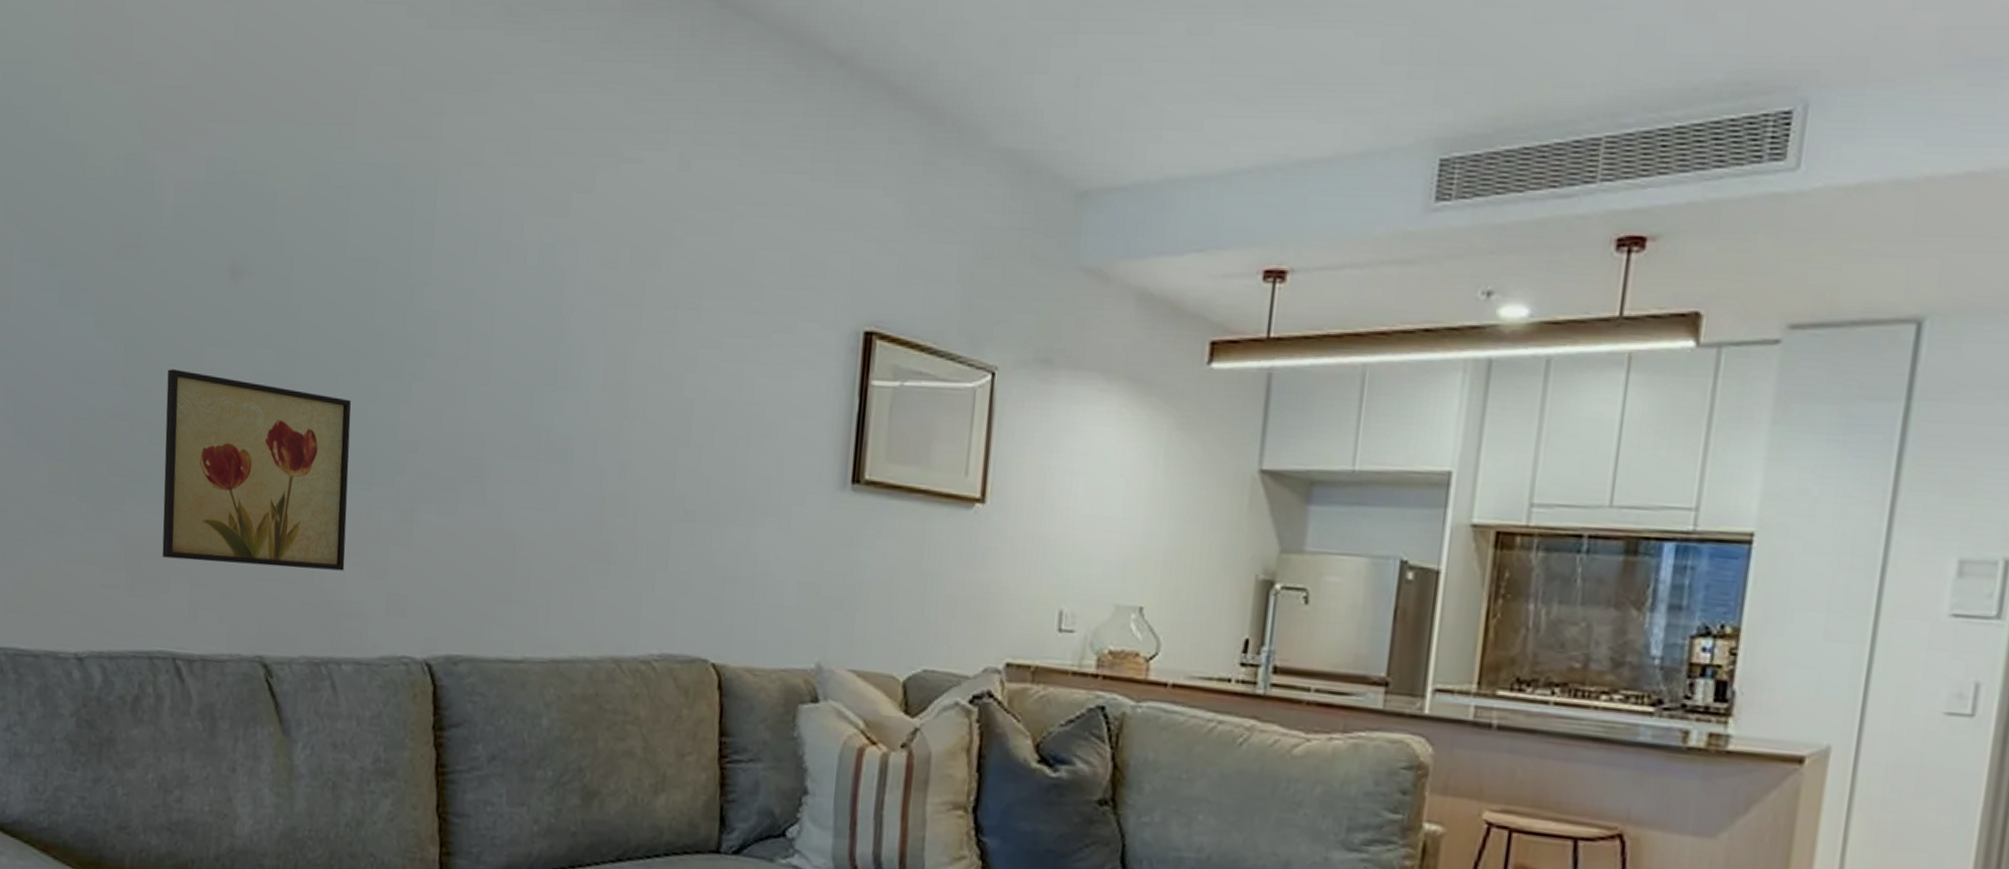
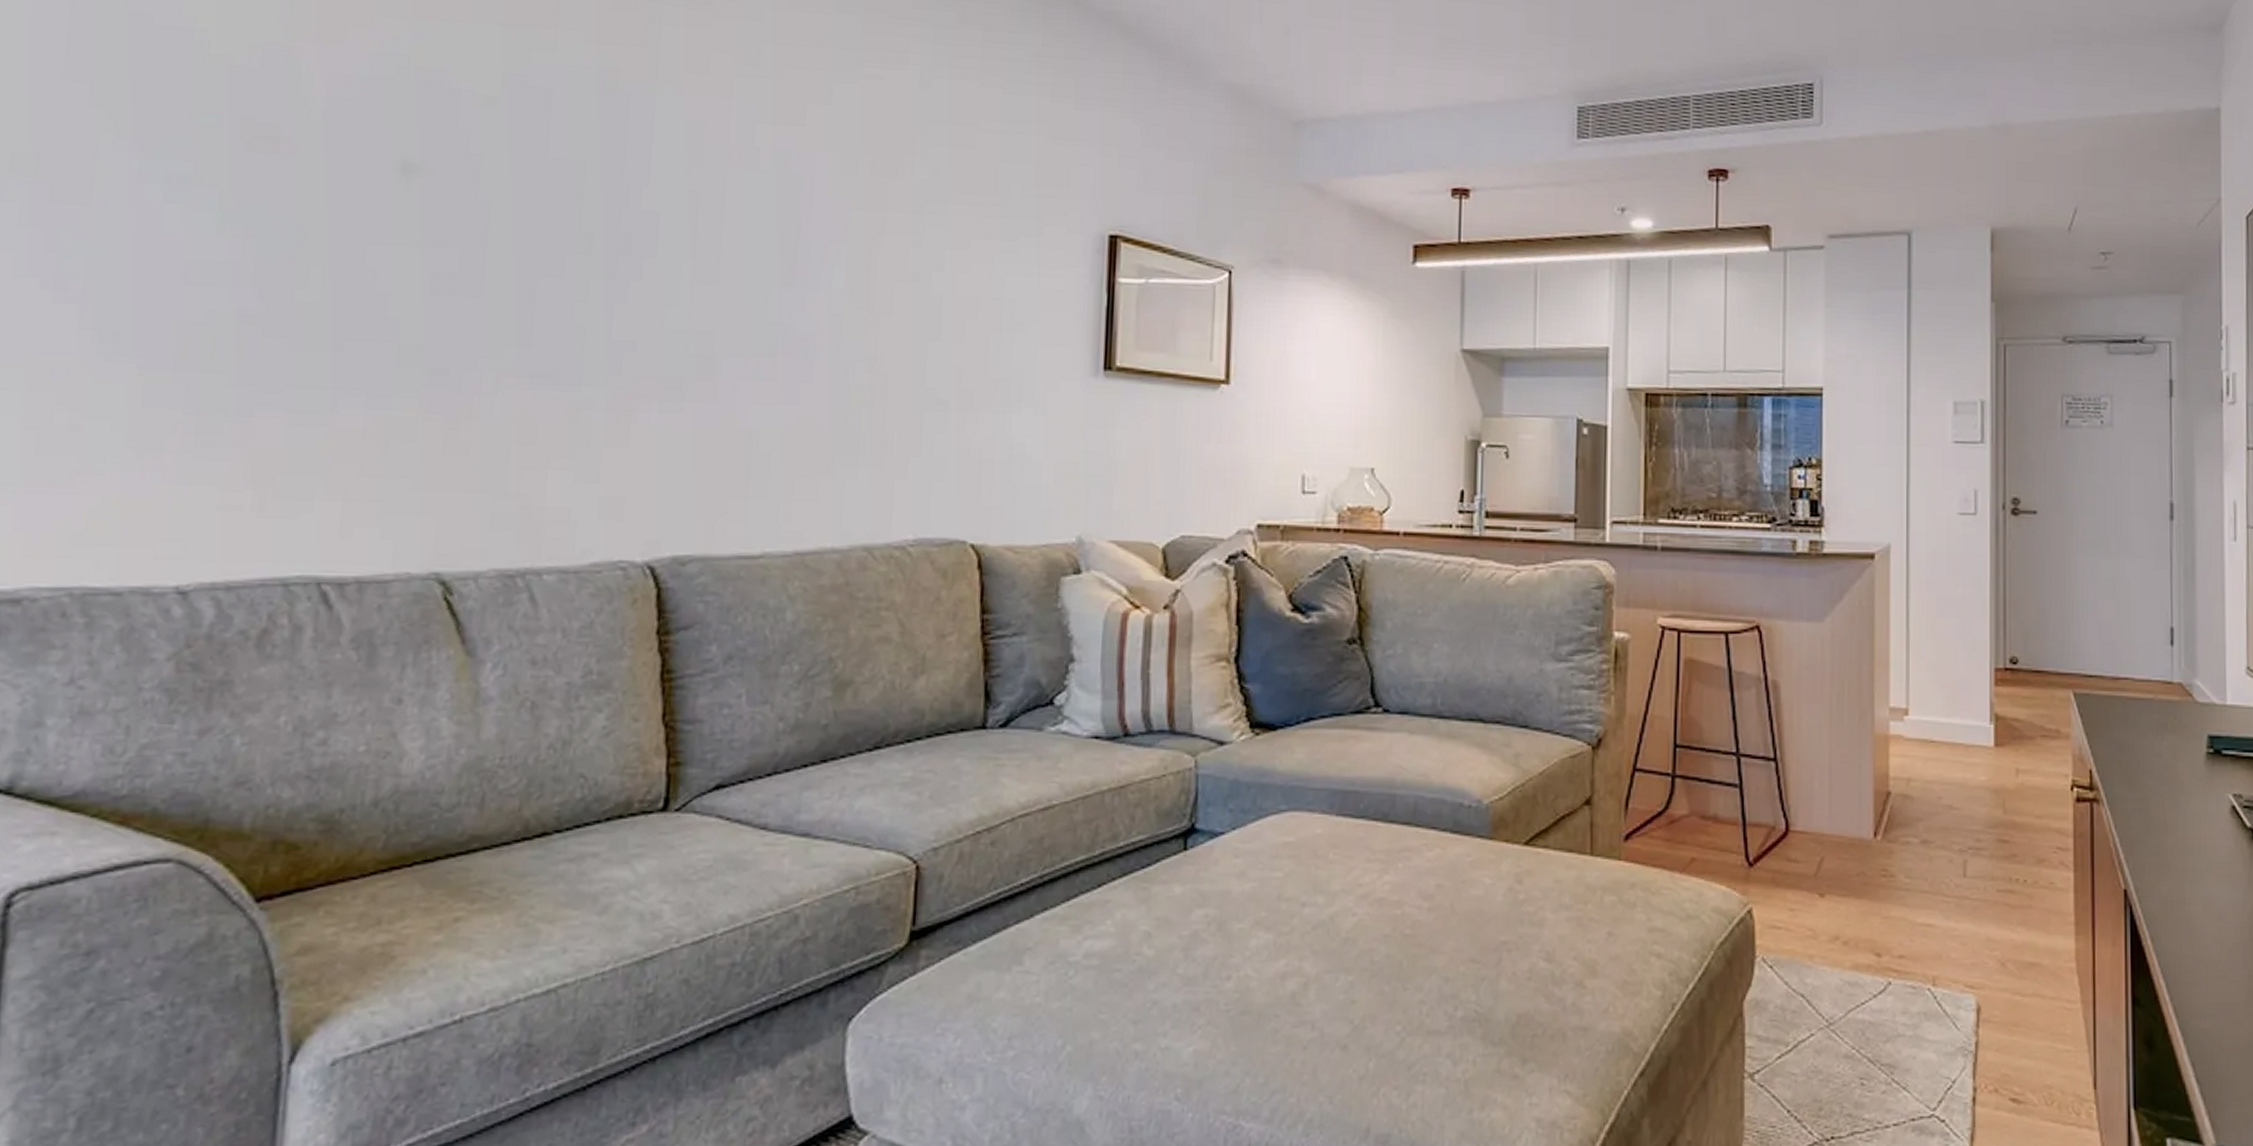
wall art: present [162,369,352,571] -> none [303,269,555,476]

